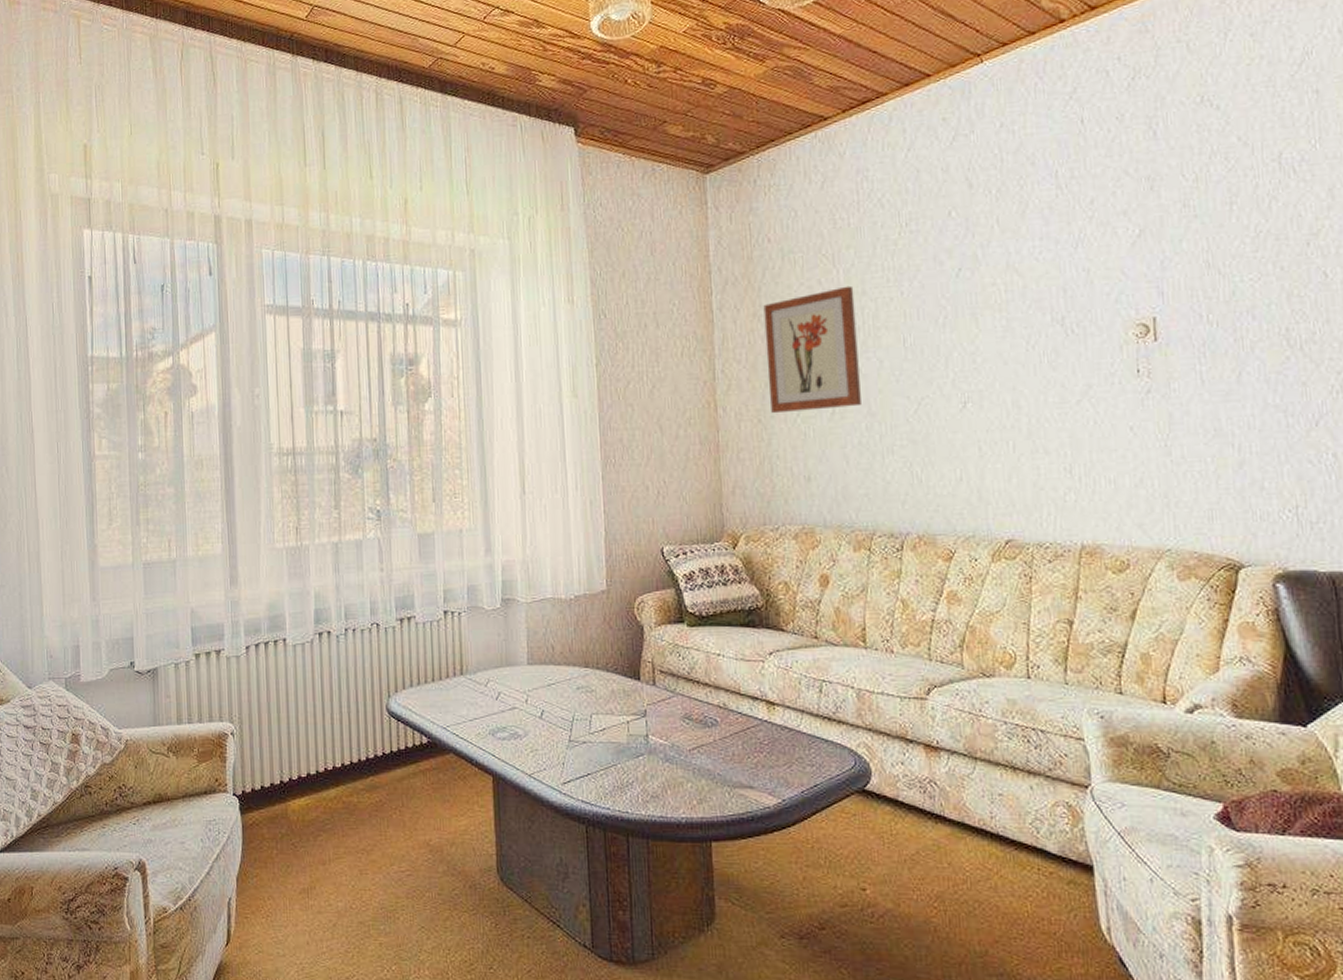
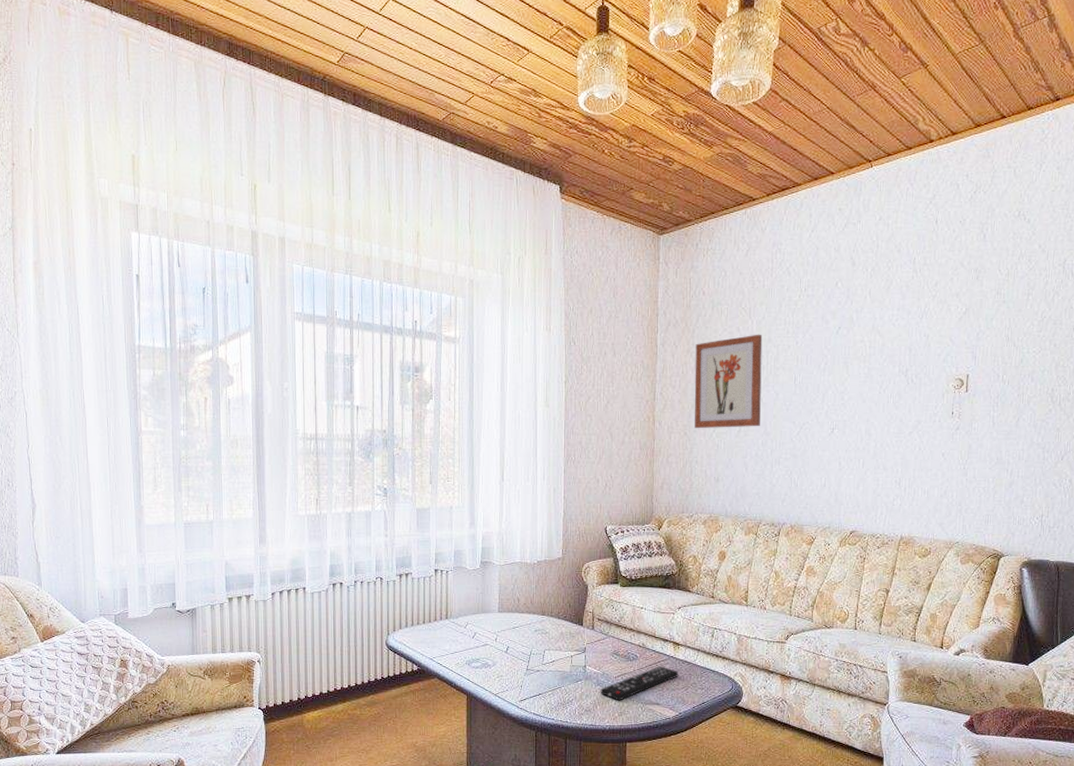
remote control: none [670,734,777,783] -> present [600,666,679,701]

